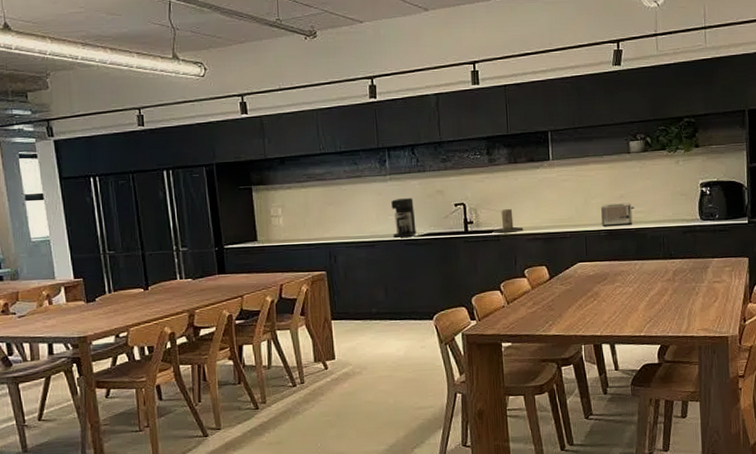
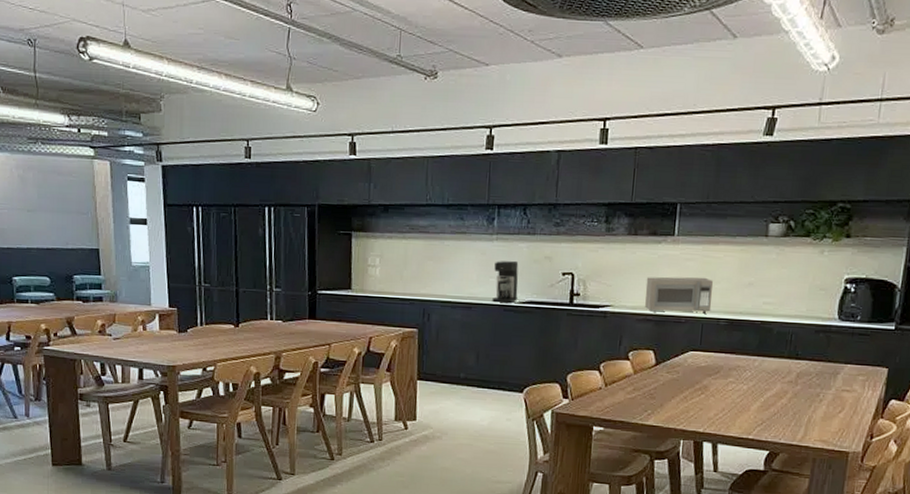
paper towel roll: present [493,209,524,234] -> none [601,284,634,311]
microwave: none [530,194,591,232] -> present [645,276,713,313]
toaster: present [601,203,634,227] -> none [722,290,763,318]

